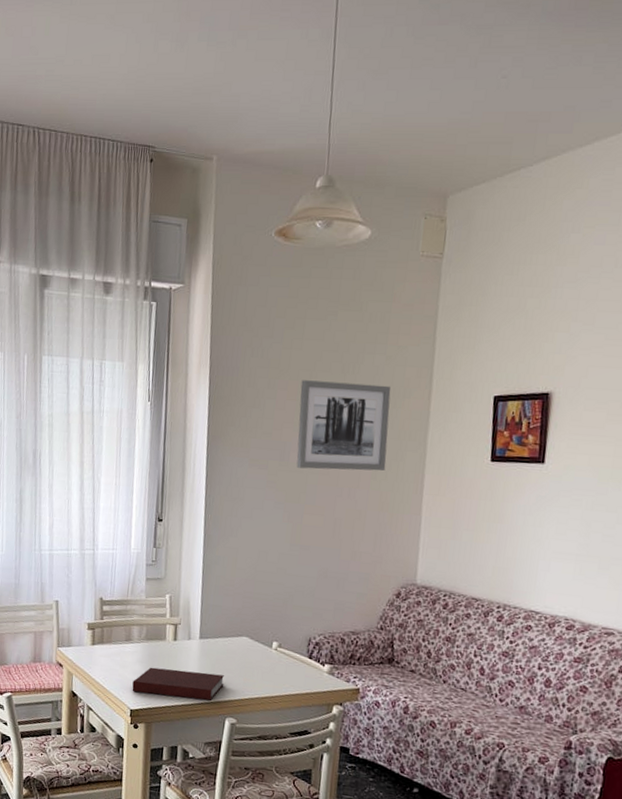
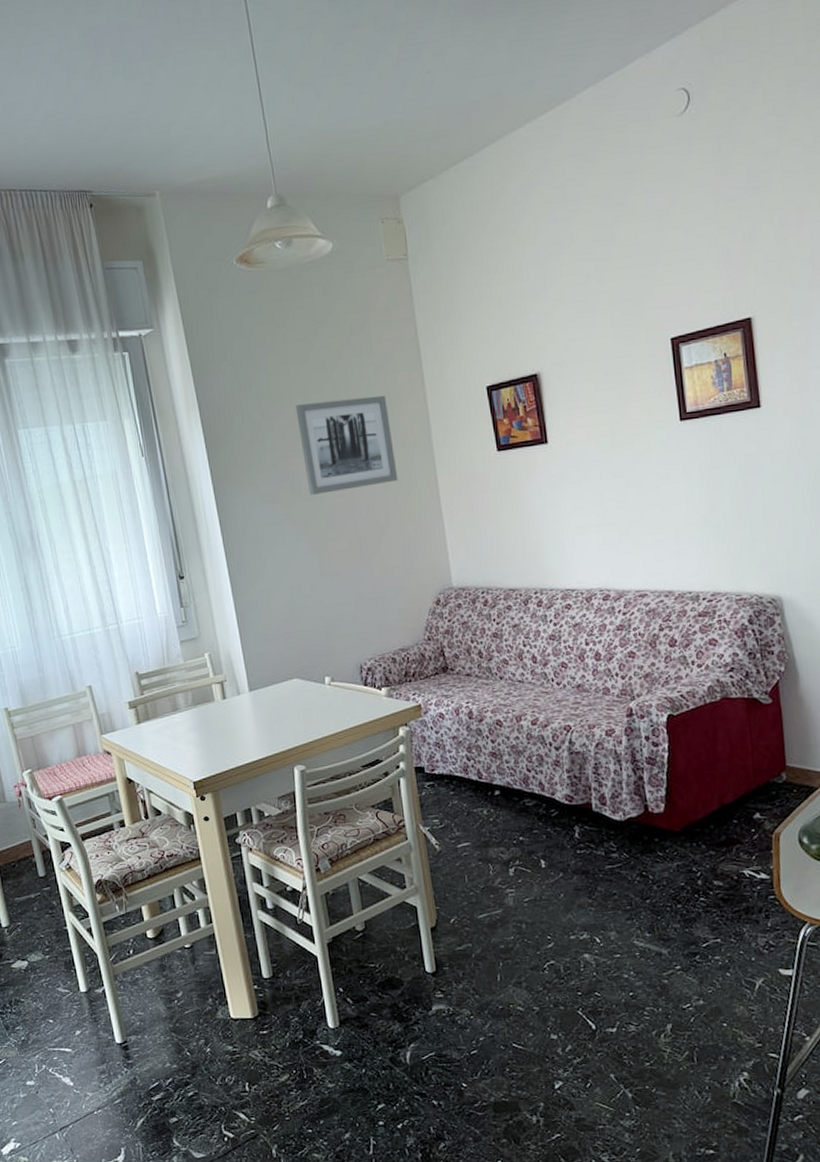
notebook: present [132,667,224,701] -> none [189,723,285,763]

